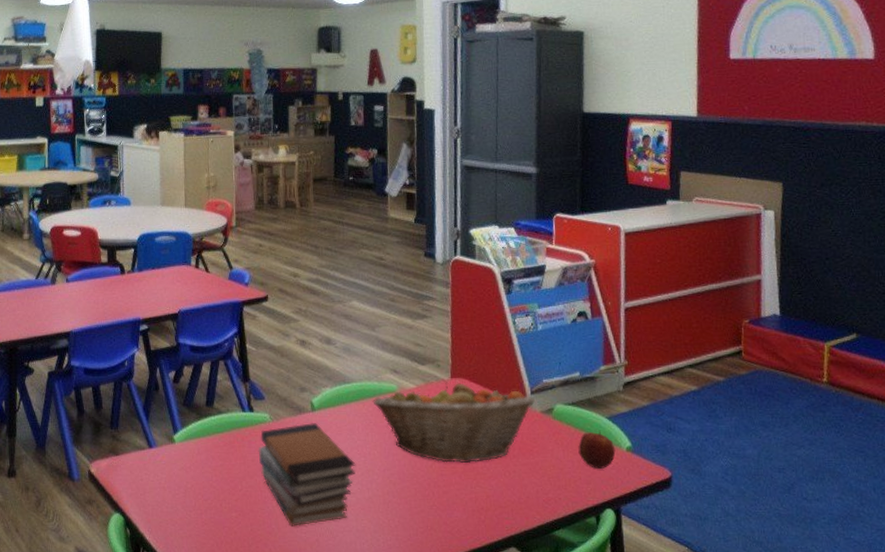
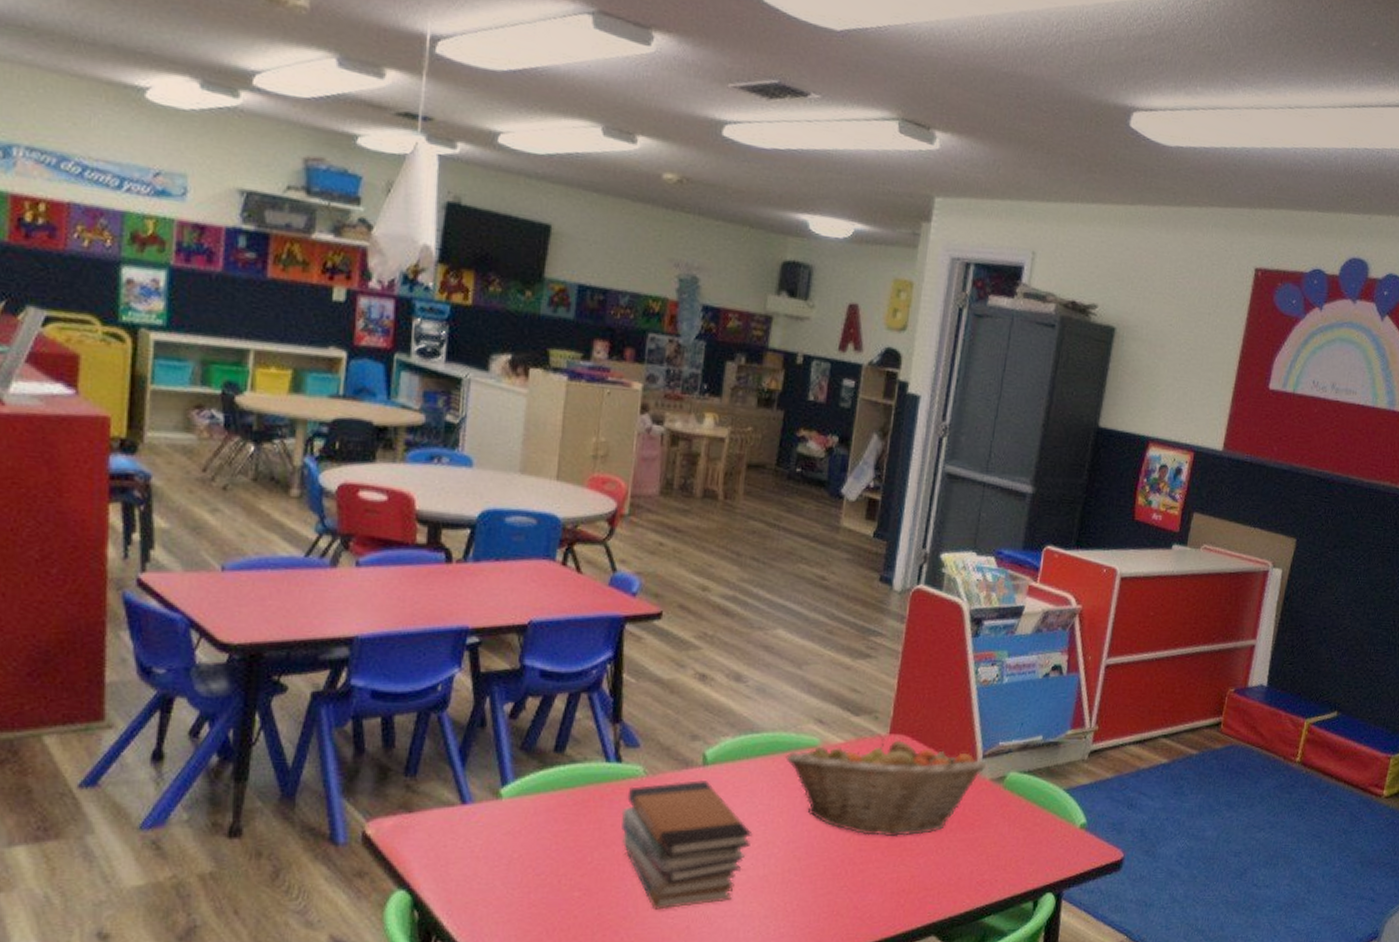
apple: present [578,431,616,469] -> none [1026,804,1068,847]

